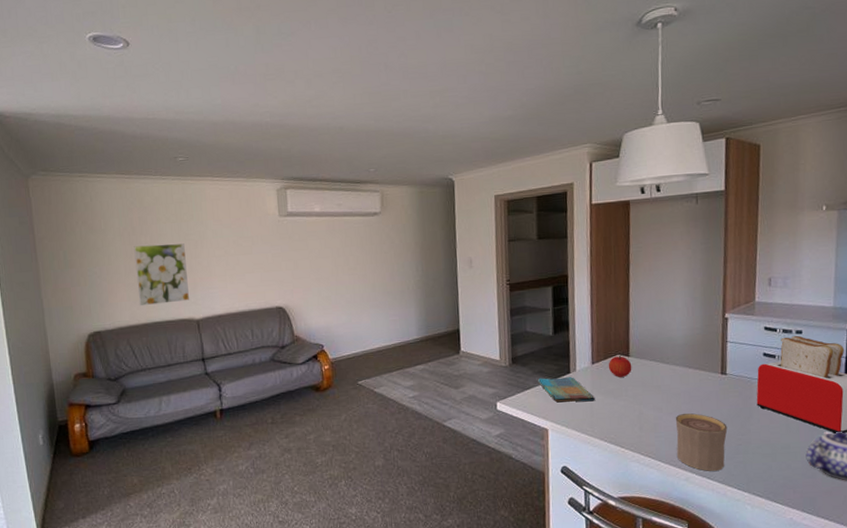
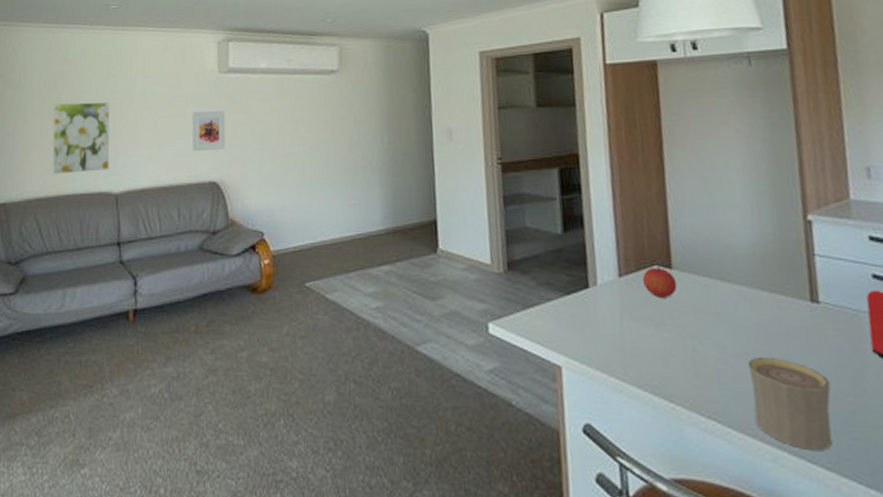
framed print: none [258,248,289,283] -> present [192,111,226,152]
dish towel: present [537,377,596,402] -> none [543,292,628,330]

